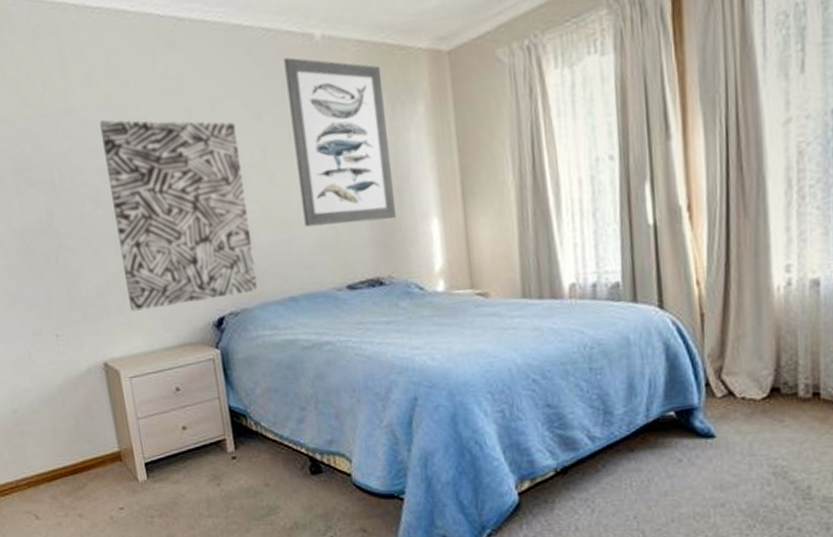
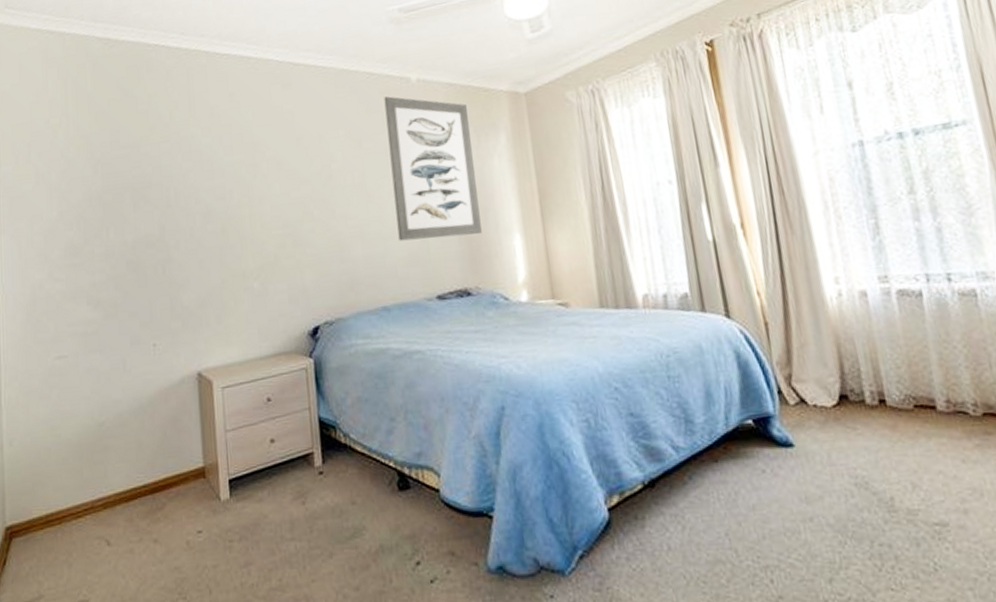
wall art: present [100,120,258,312] -> none [217,146,352,322]

